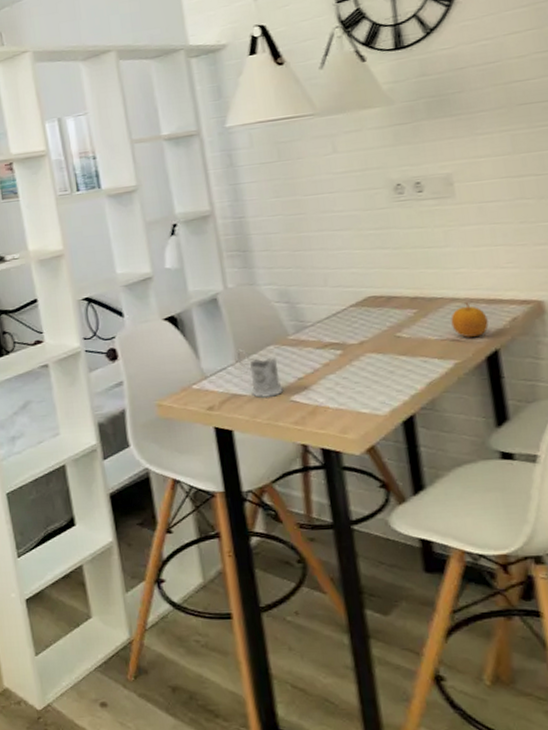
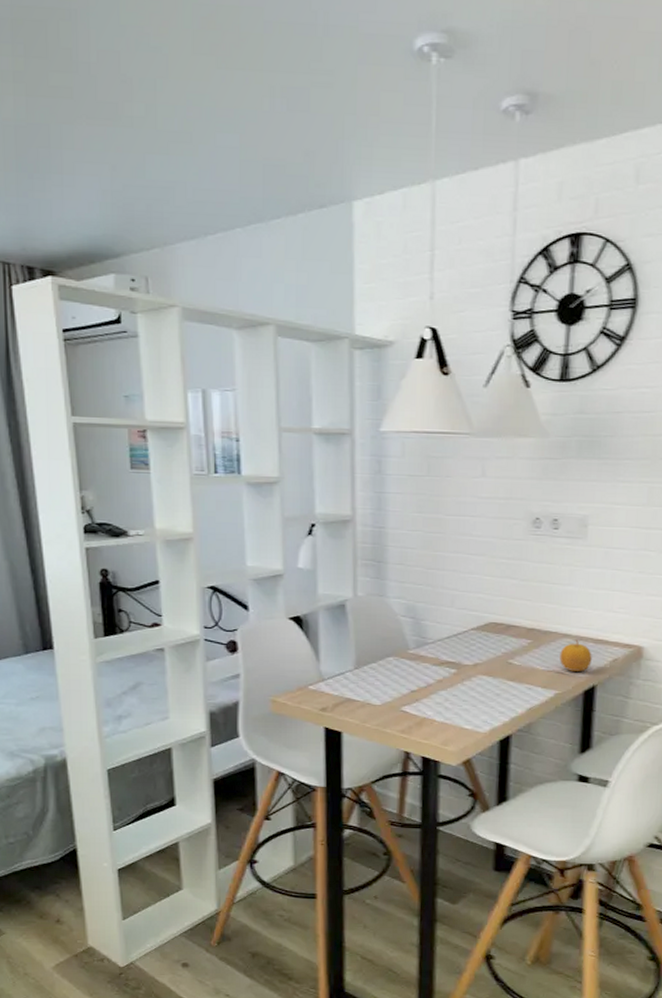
tea glass holder: present [236,348,284,399] -> none [355,656,396,706]

